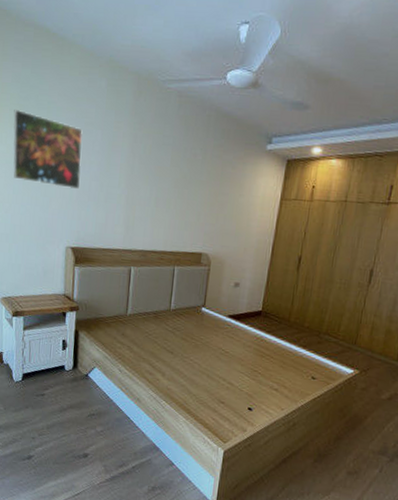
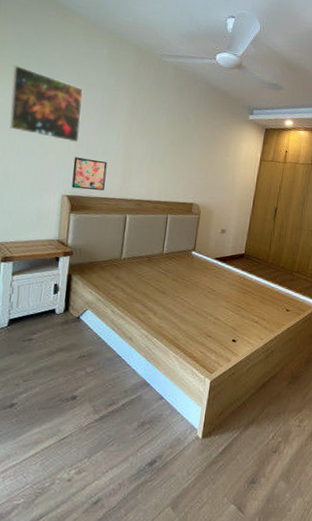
wall art: none [75,205,110,241] -> present [71,157,108,191]

